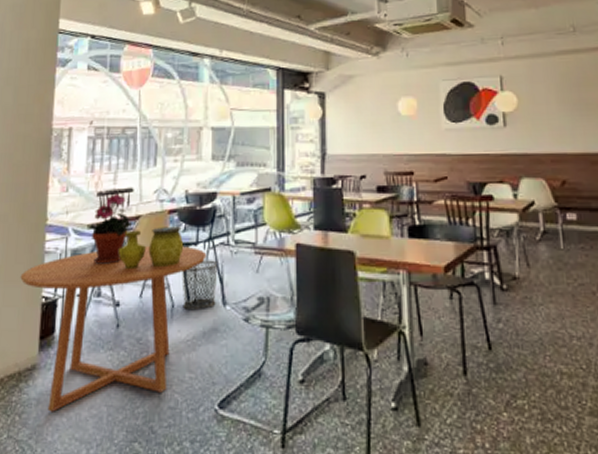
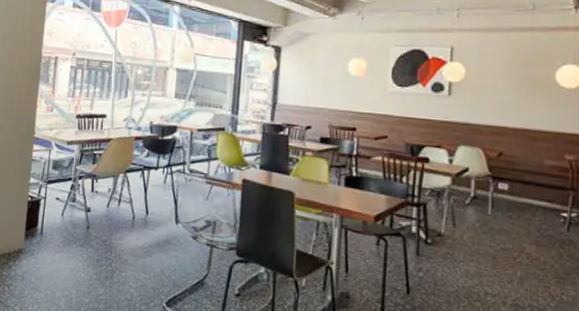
dining table: present [20,246,207,412] -> none [12,164,165,288]
potted plant: present [90,193,133,265] -> none [69,117,104,177]
decorative vase: present [119,226,184,270] -> none [91,150,146,185]
waste bin: present [182,260,218,311] -> none [142,183,174,224]

